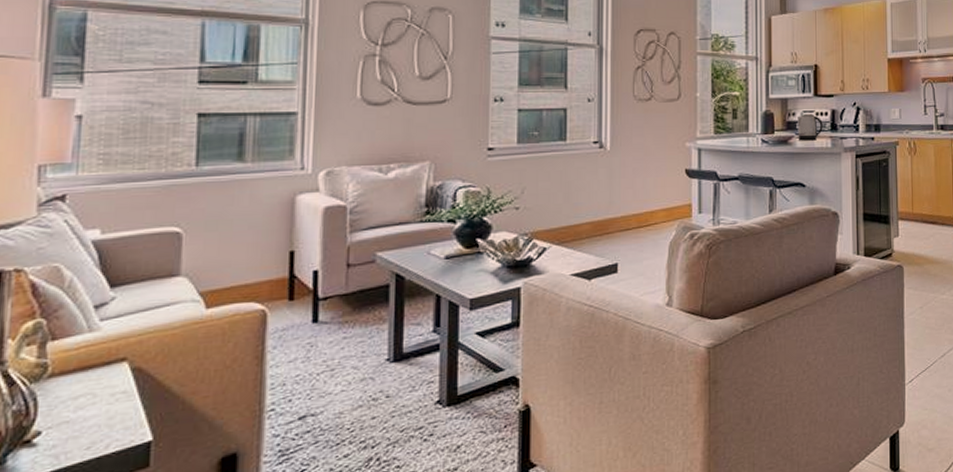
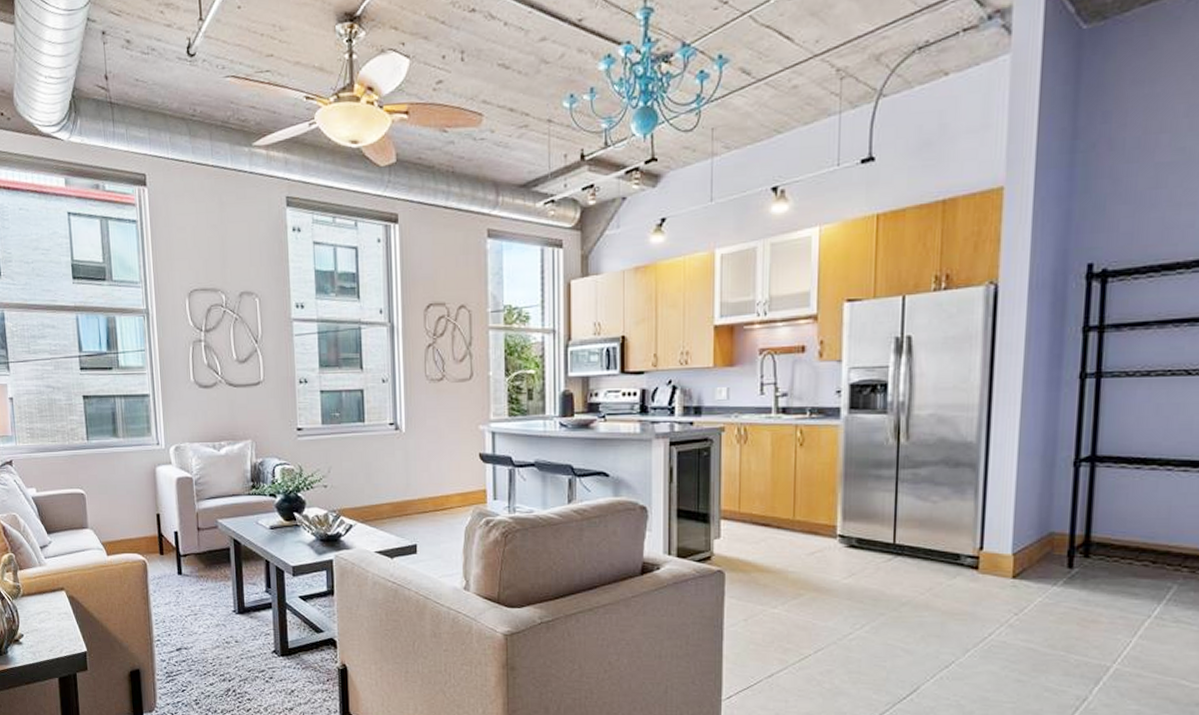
kettle: present [798,113,823,142] -> none [601,393,630,426]

